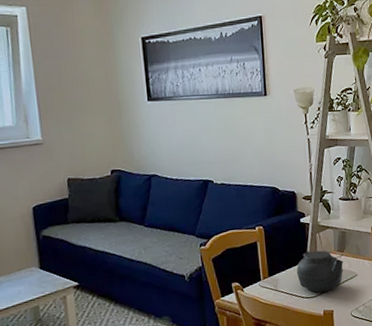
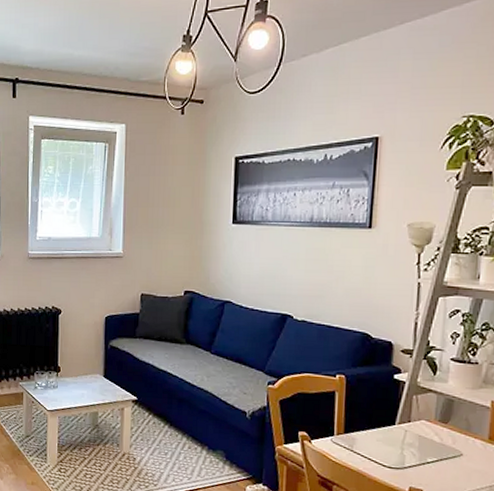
teapot: present [296,250,344,293] -> none [379,413,447,467]

